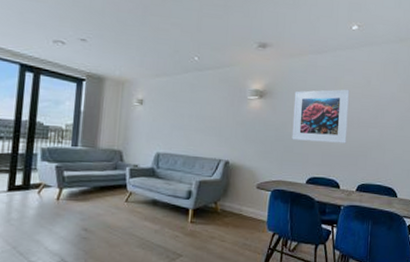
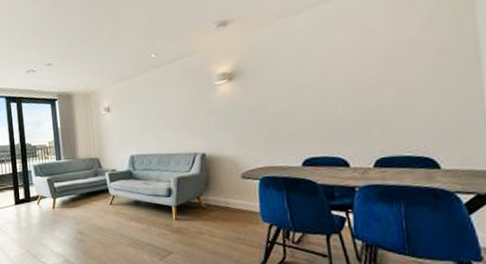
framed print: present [292,89,350,144] -> none [270,47,350,120]

